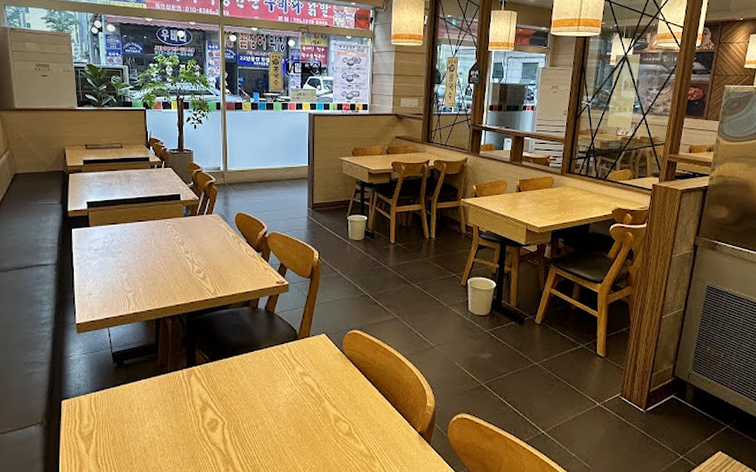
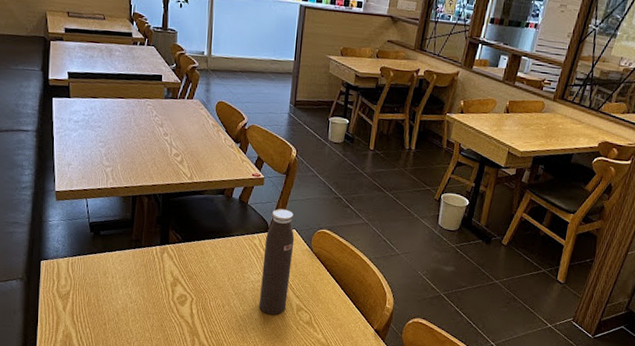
water bottle: none [294,314,325,430] -> present [258,208,295,315]

